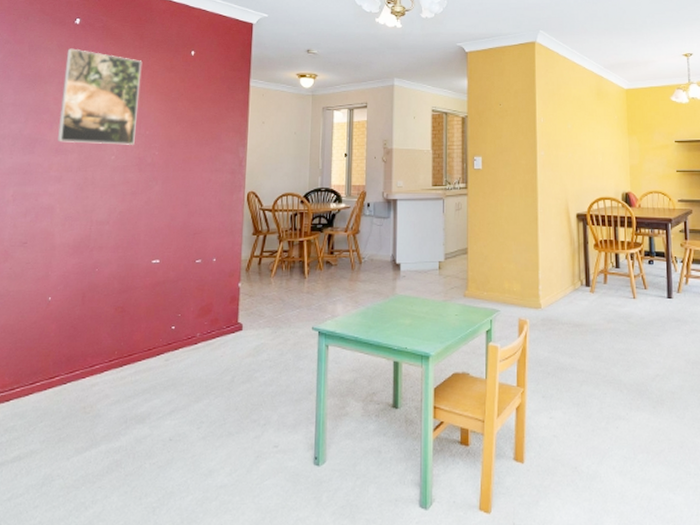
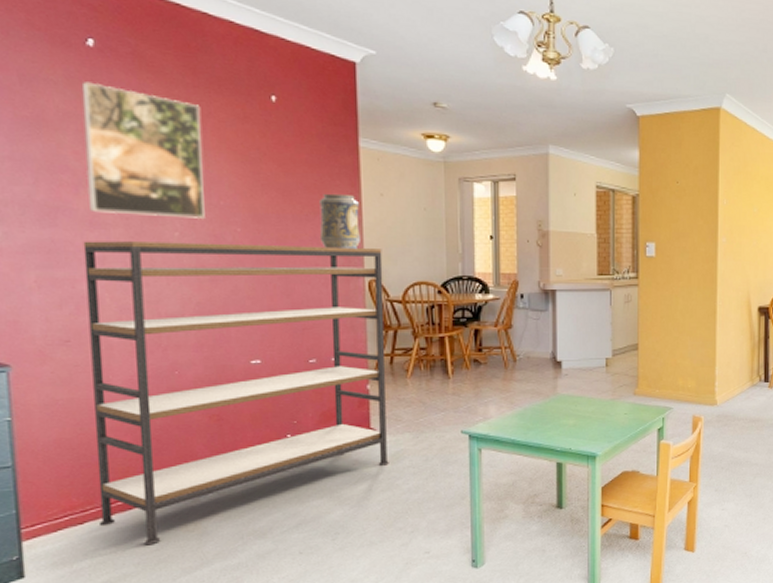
shelving unit: none [21,164,260,424] -> present [83,241,389,546]
decorative vase: none [214,123,246,167] -> present [319,193,360,250]

